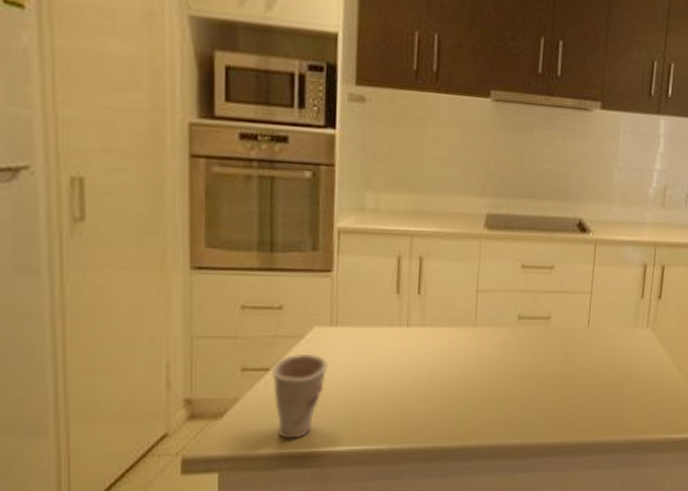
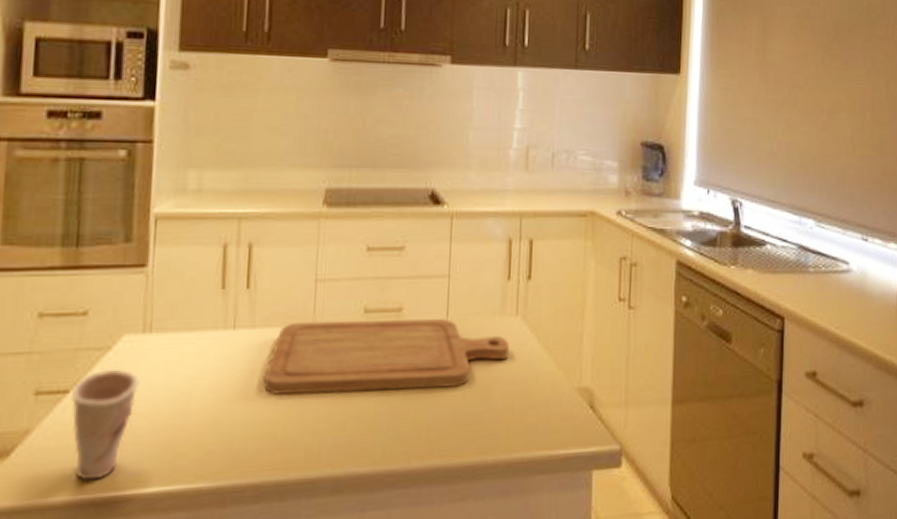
chopping board: none [431,323,640,382] -> present [262,319,509,395]

